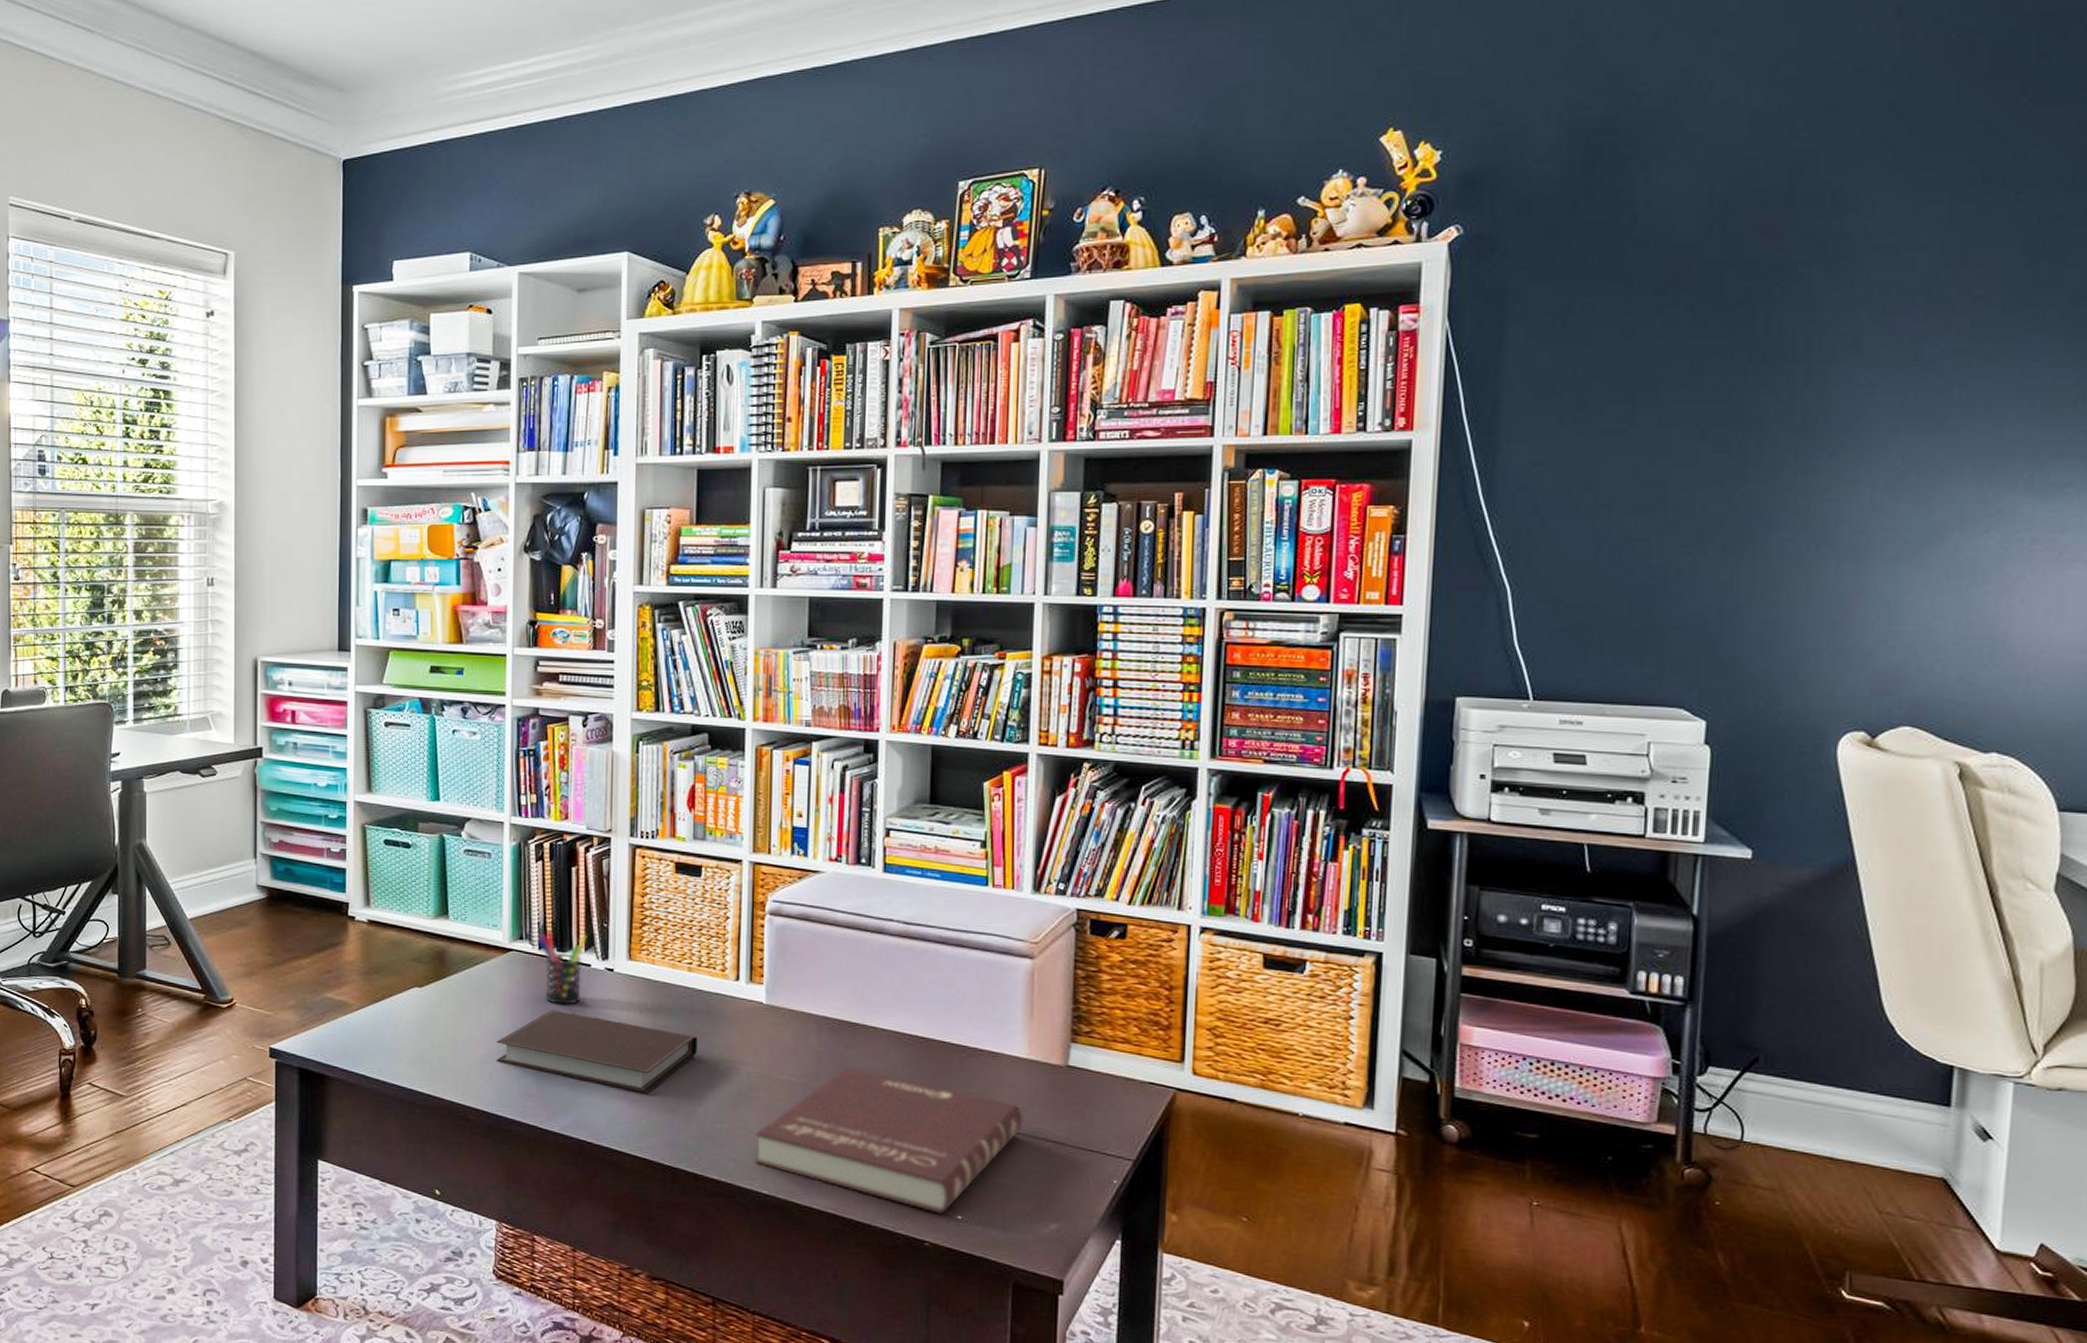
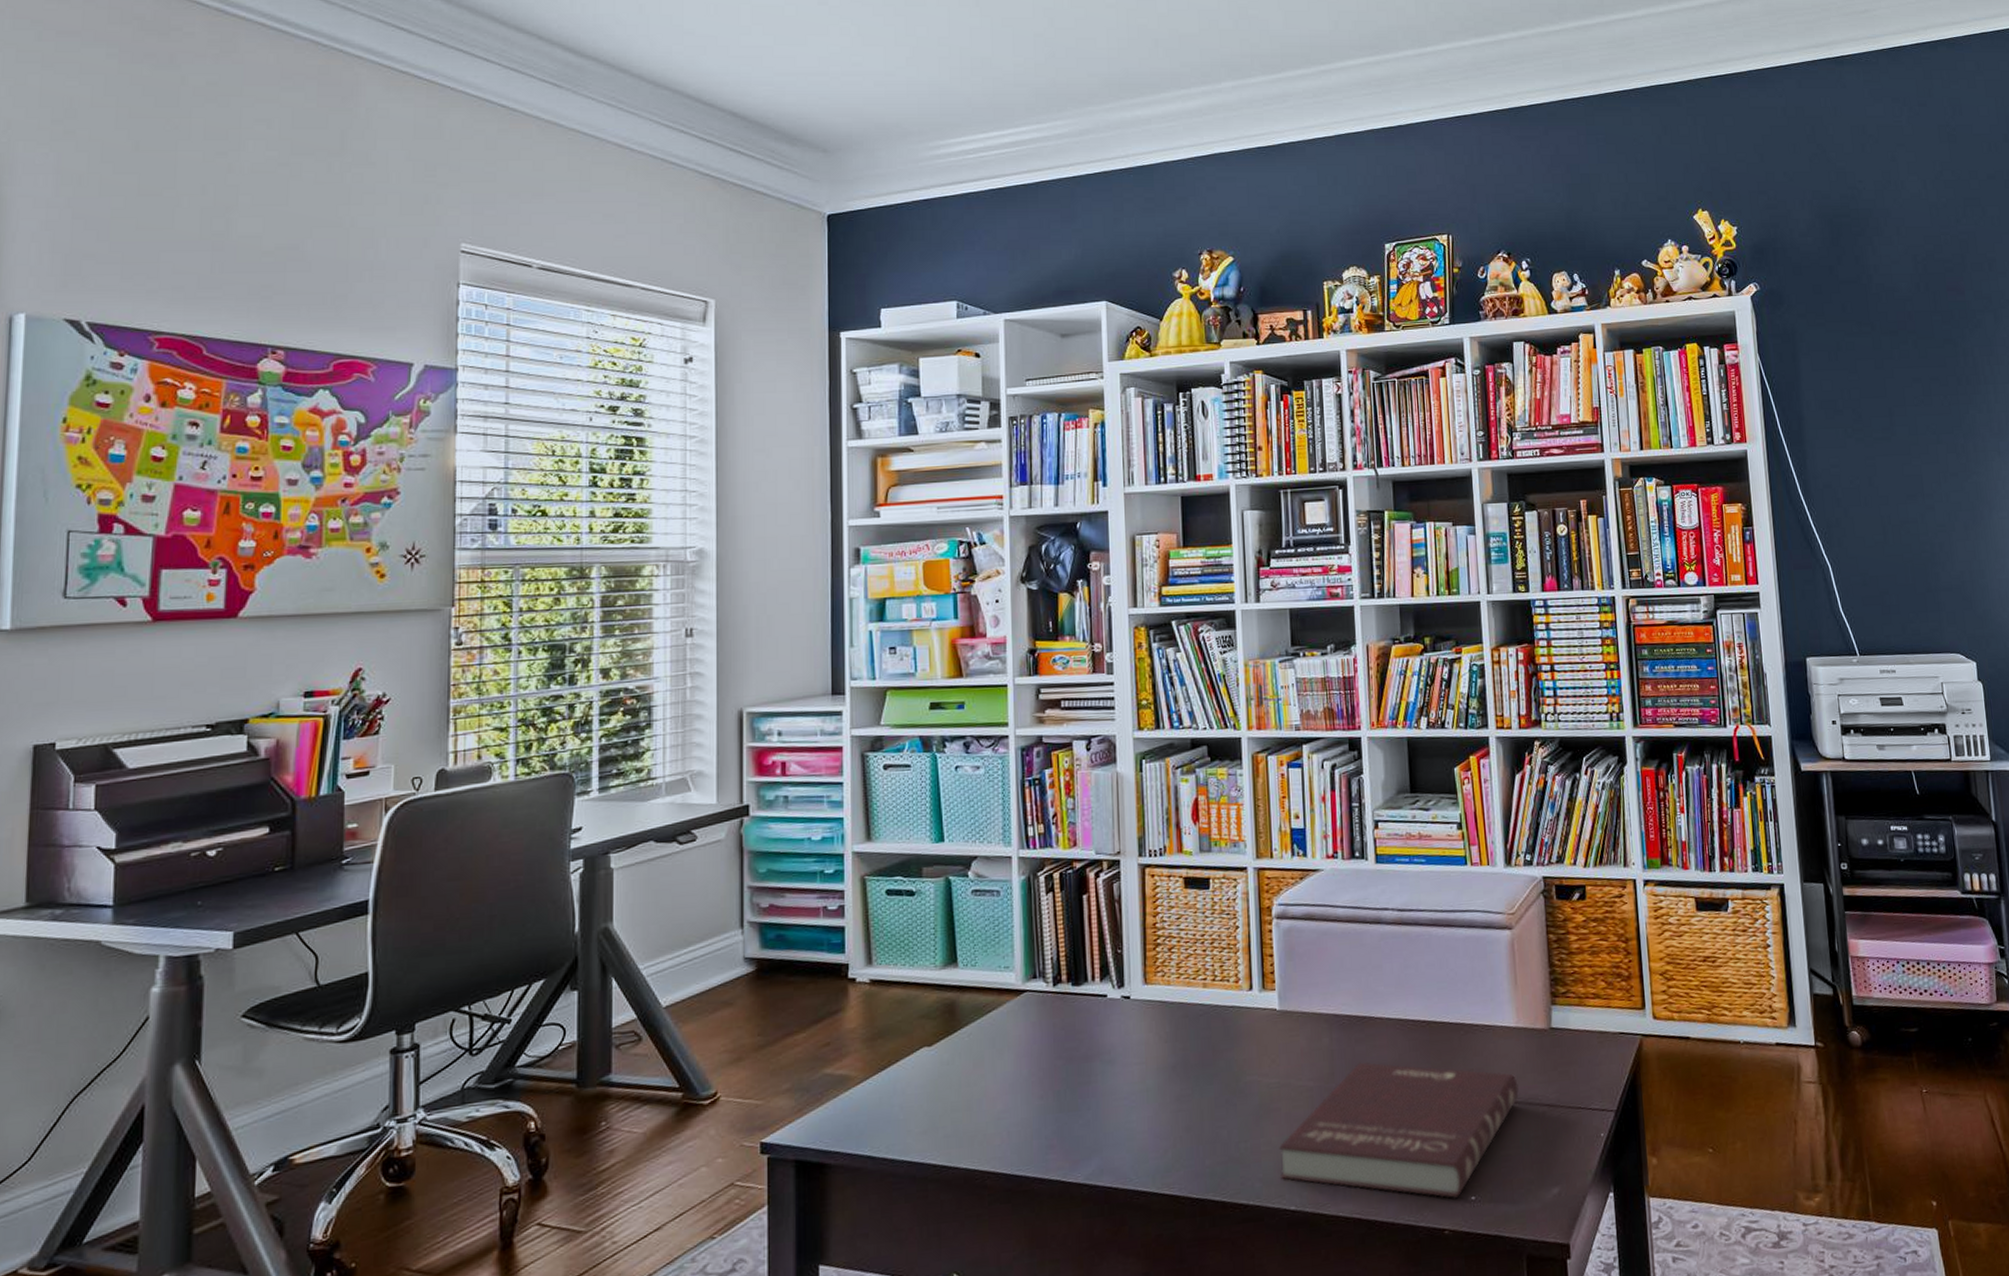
notebook: present [496,1009,697,1094] -> none [1013,1048,1217,1124]
pen holder: present [537,930,588,1005] -> none [1051,964,1102,1042]

